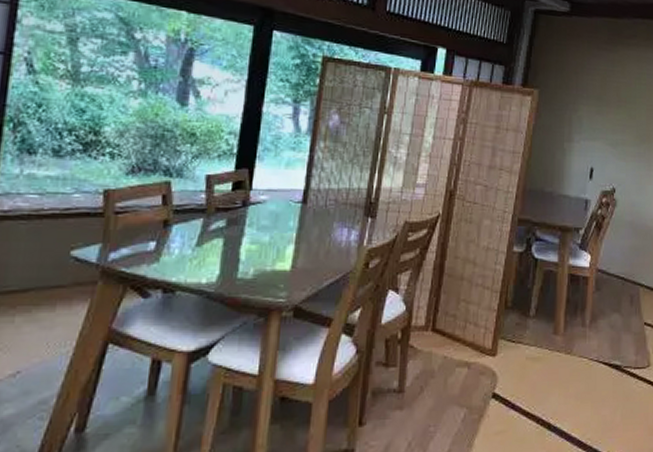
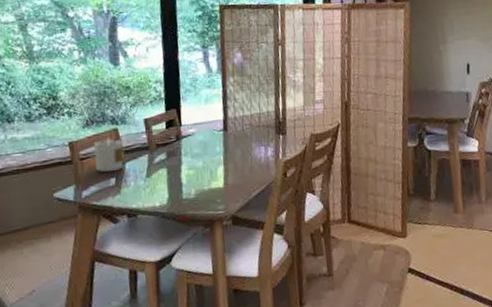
candle: none [133,192,175,234] -> present [93,138,124,172]

